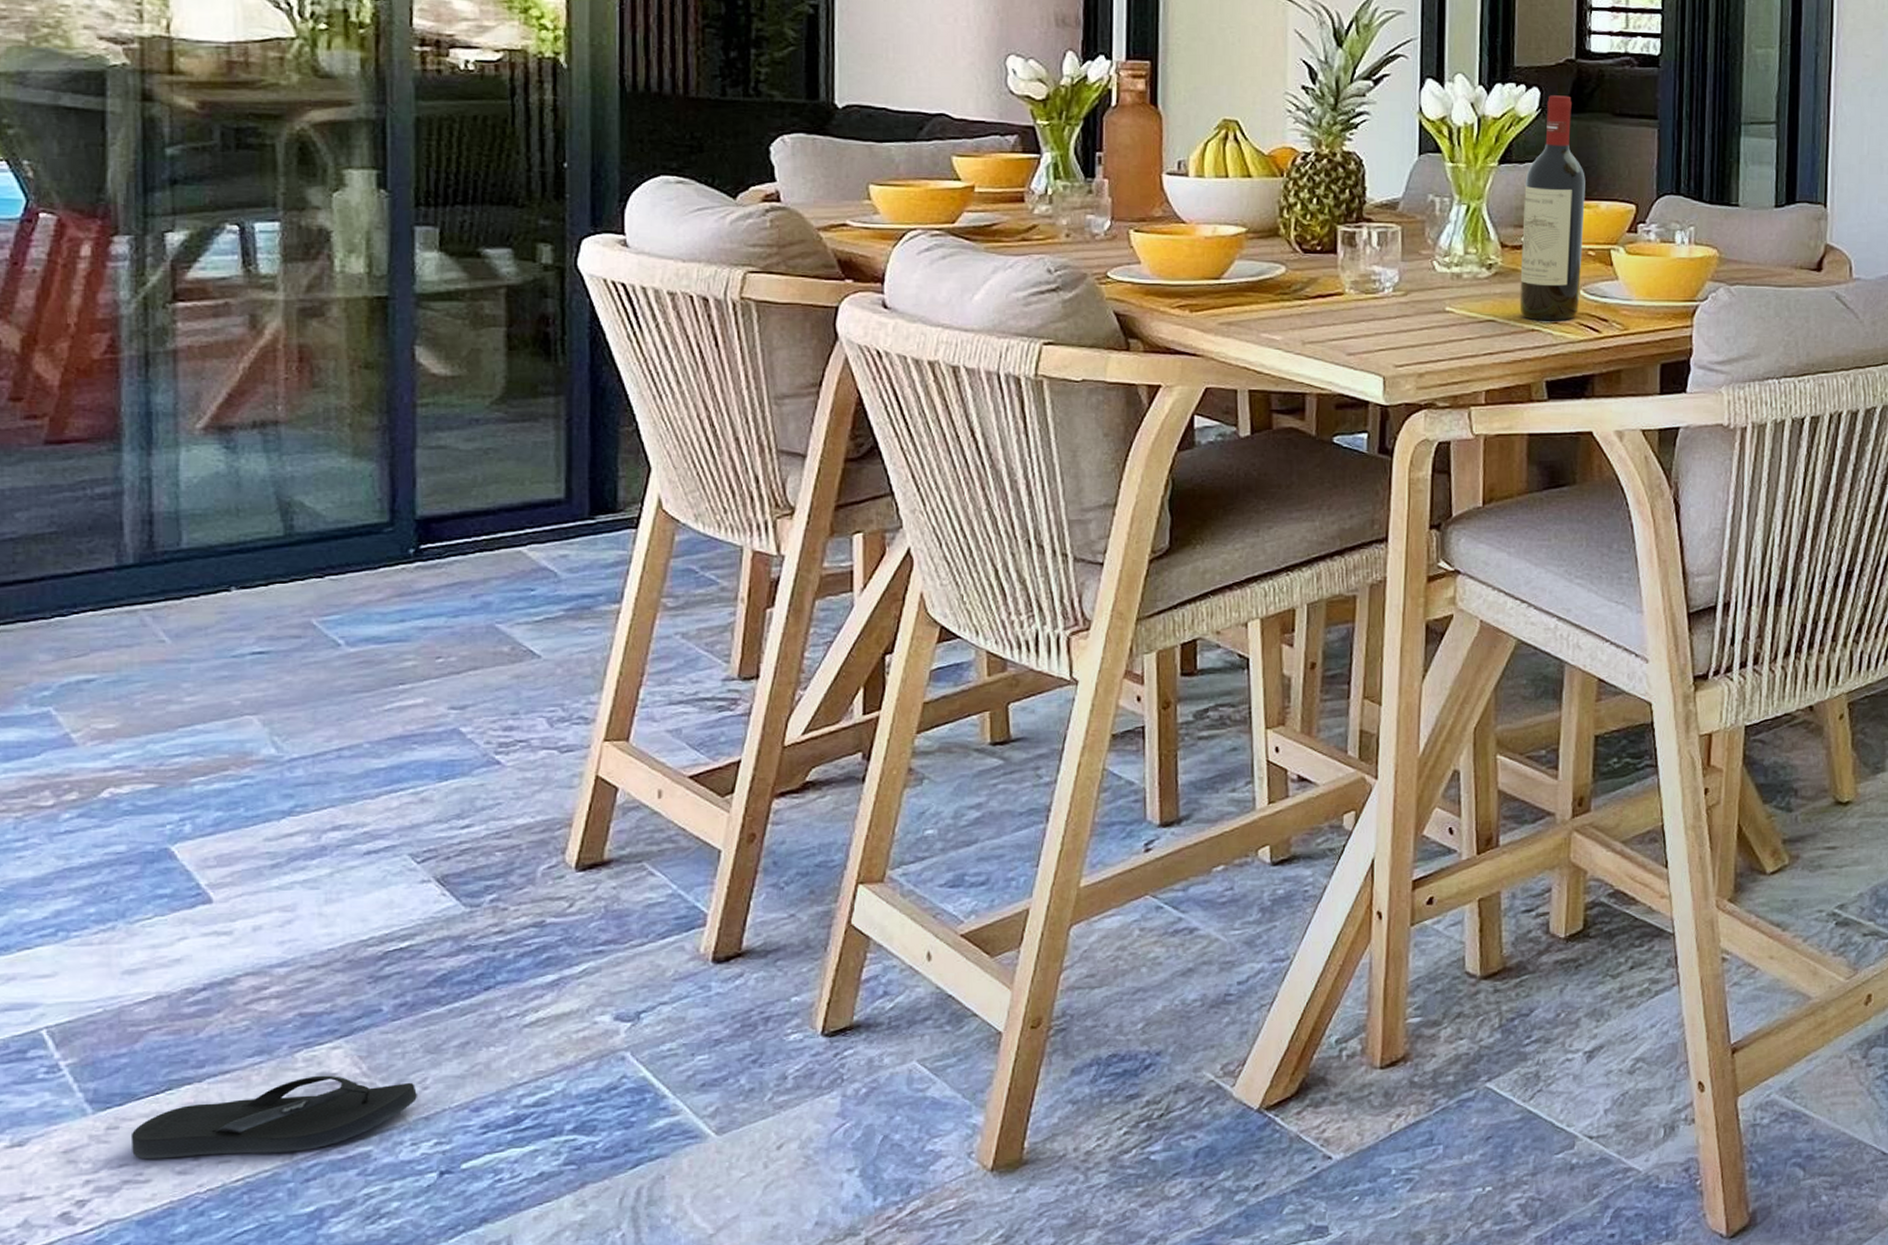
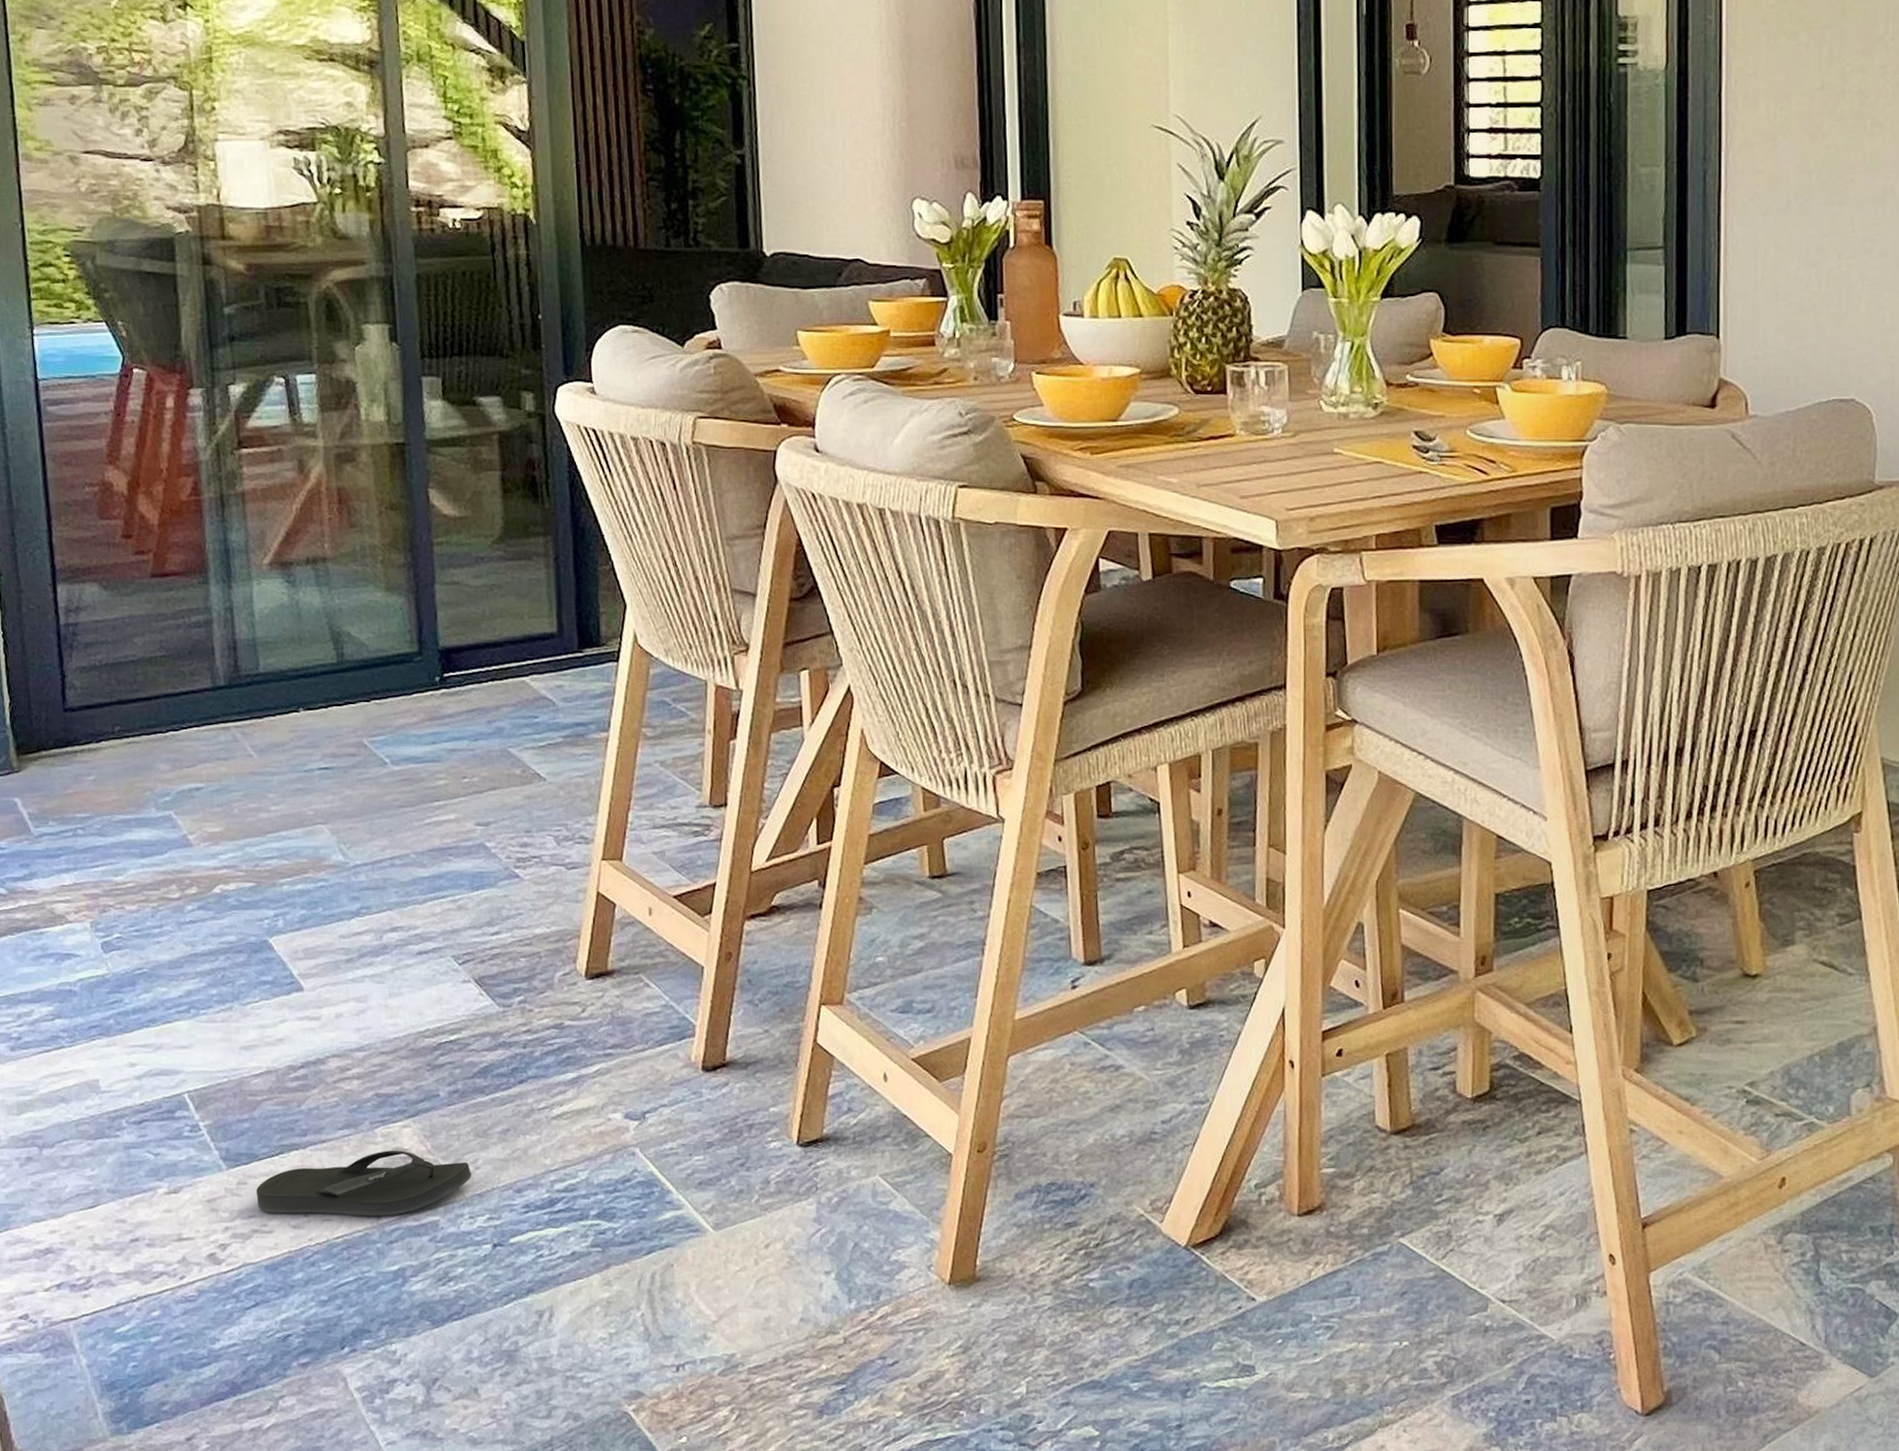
wine bottle: present [1519,95,1585,320] -> none [1406,224,1469,462]

